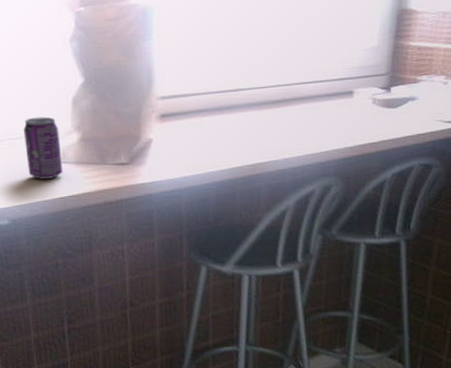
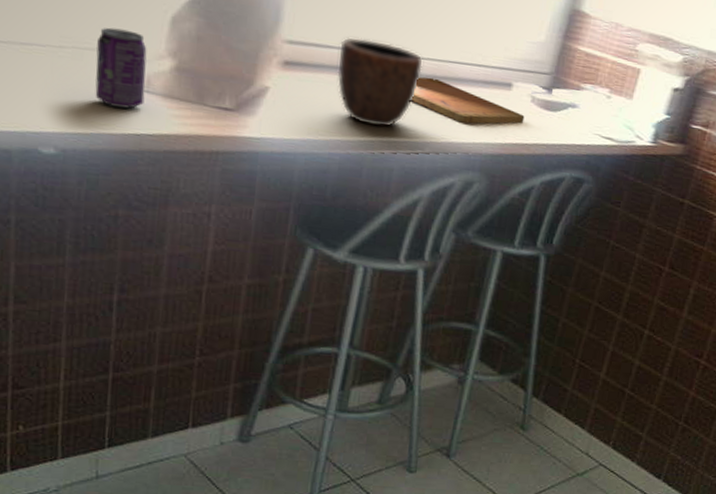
bowl: none [202,80,273,154] -> present [337,37,423,127]
cutting board: none [267,101,369,136] -> present [411,77,525,124]

